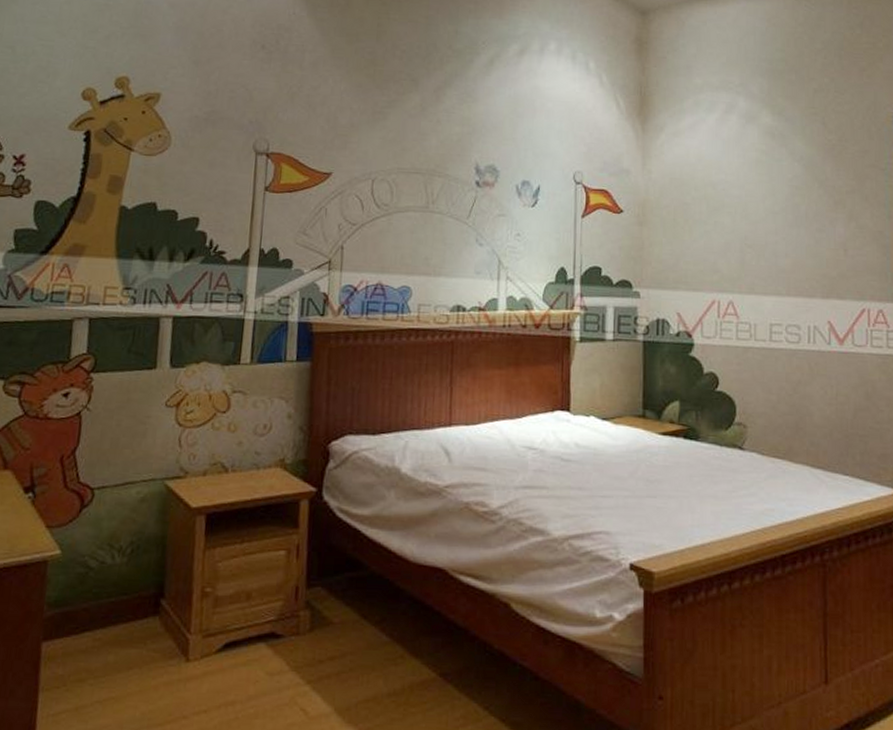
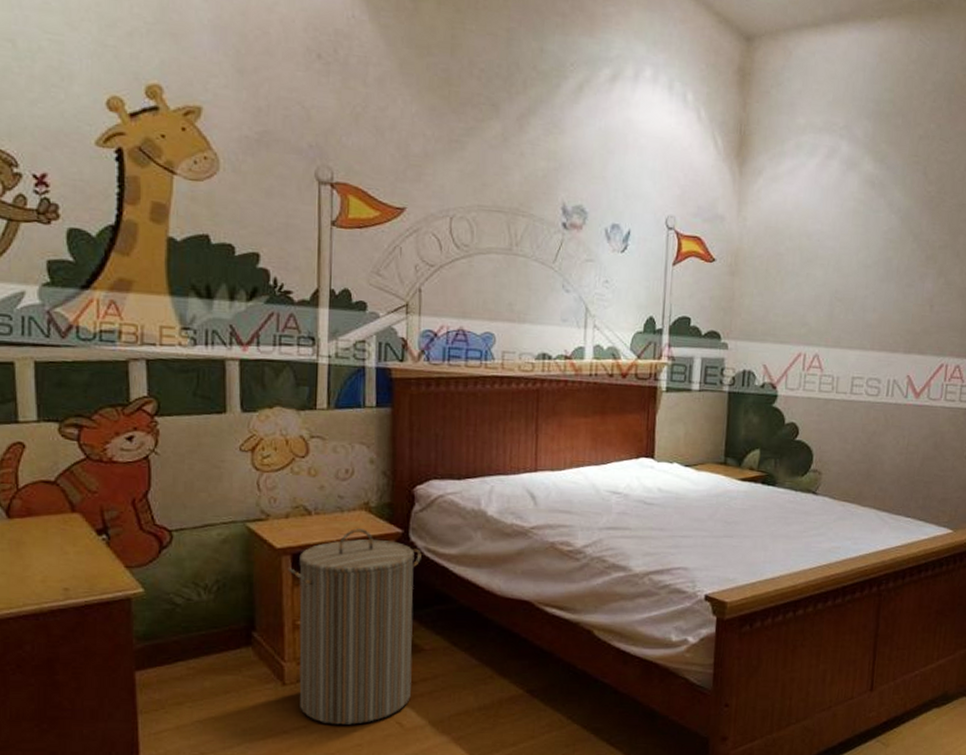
laundry hamper: none [201,487,334,710] -> present [287,528,422,725]

